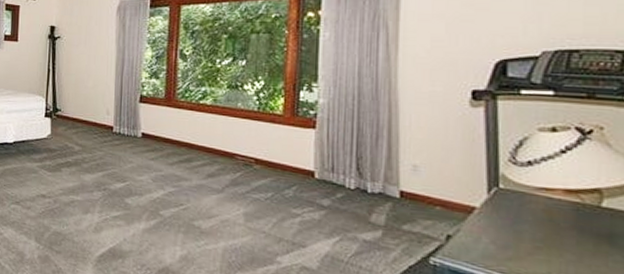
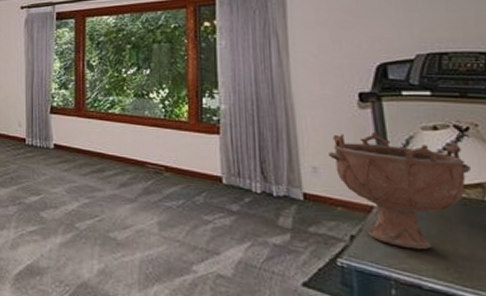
decorative bowl: none [432,131,589,253] -> present [328,131,471,250]

